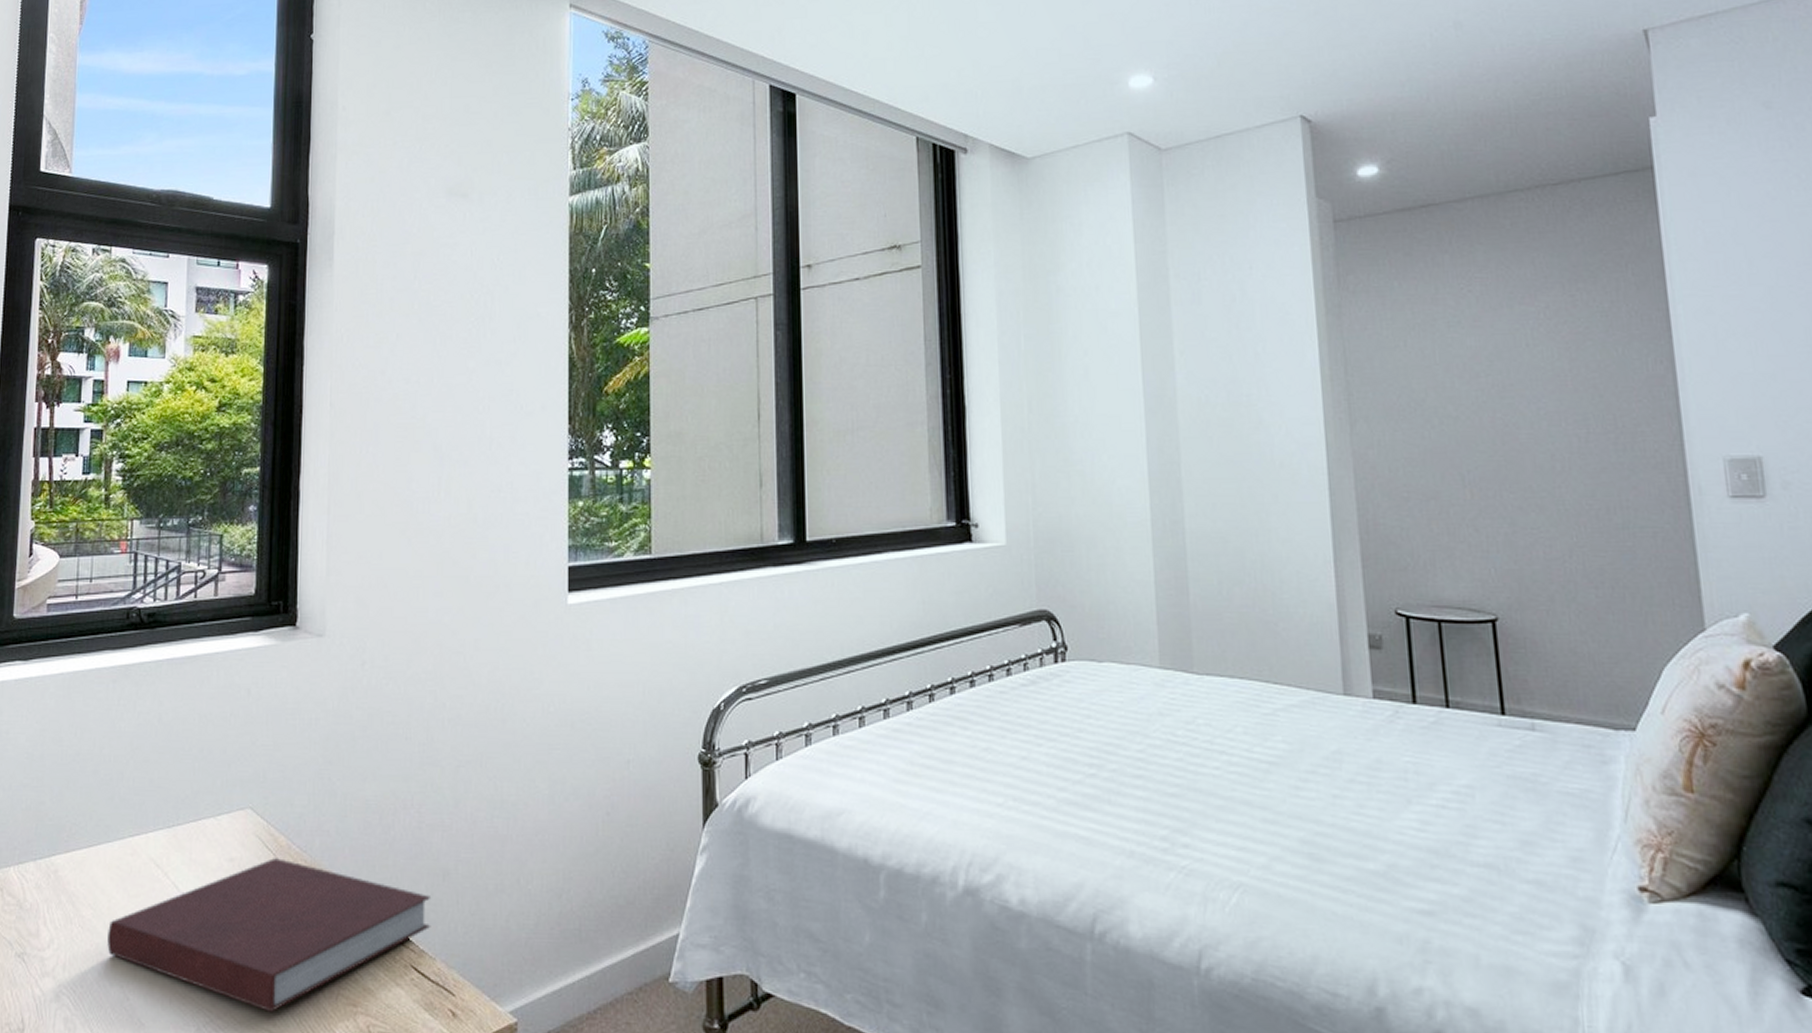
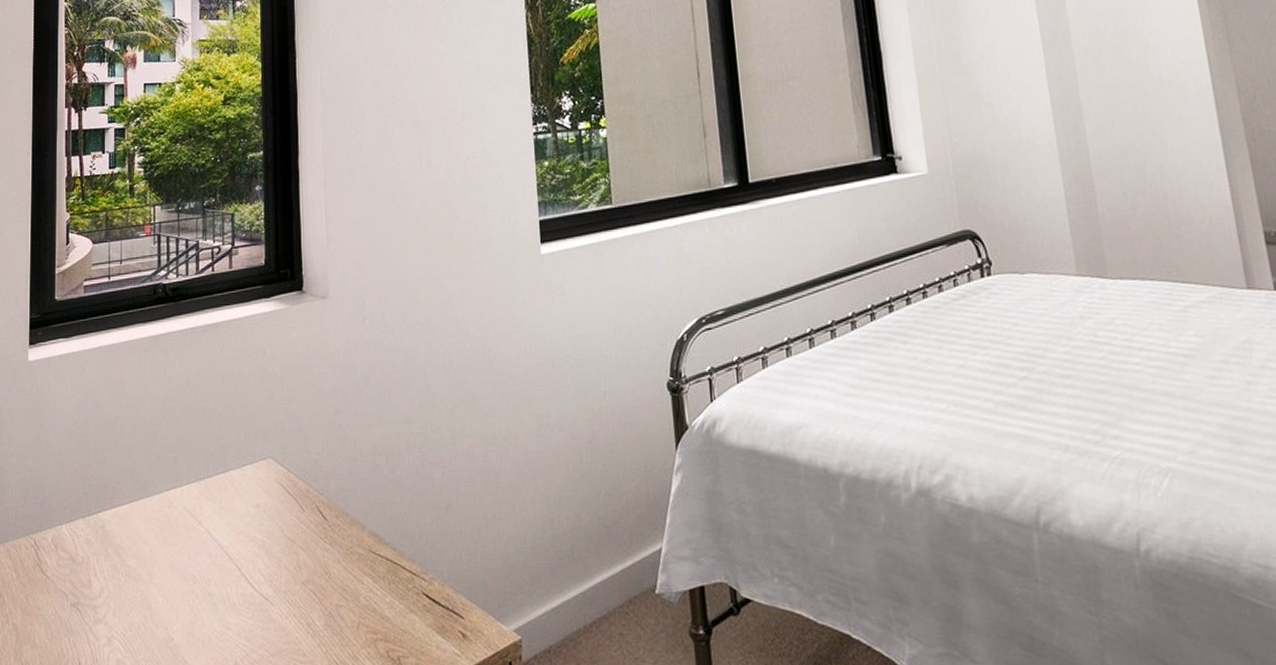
notebook: present [107,858,432,1012] -> none [151,502,439,643]

